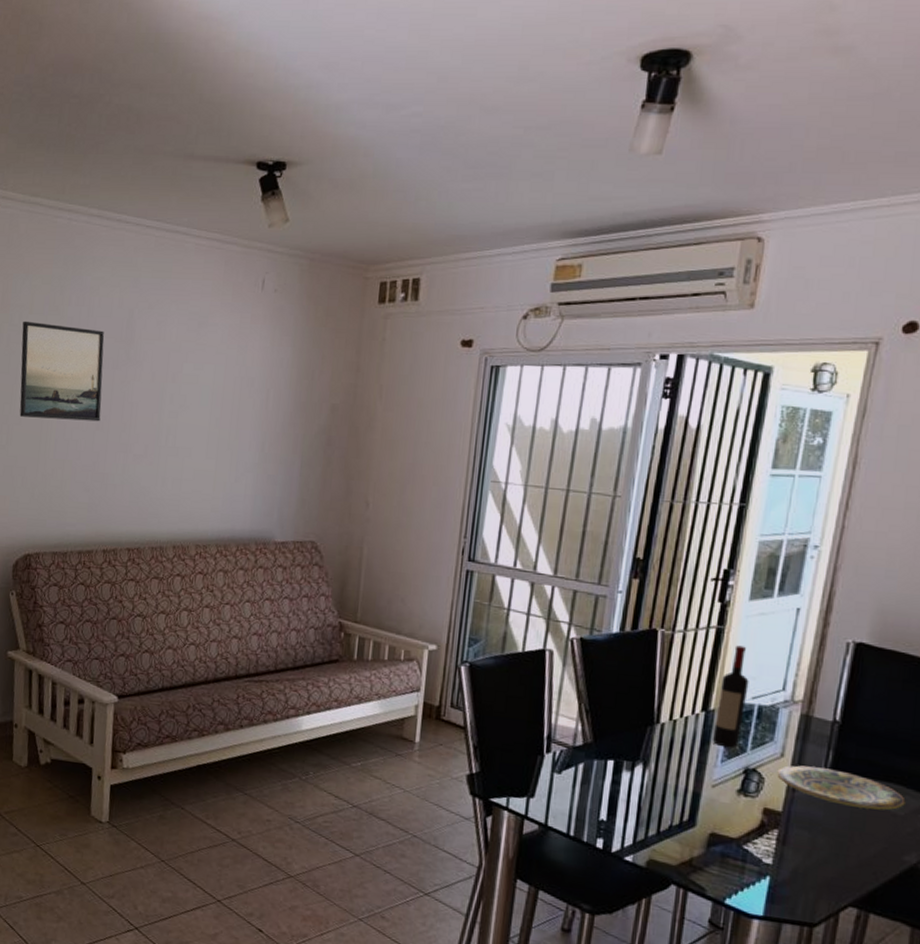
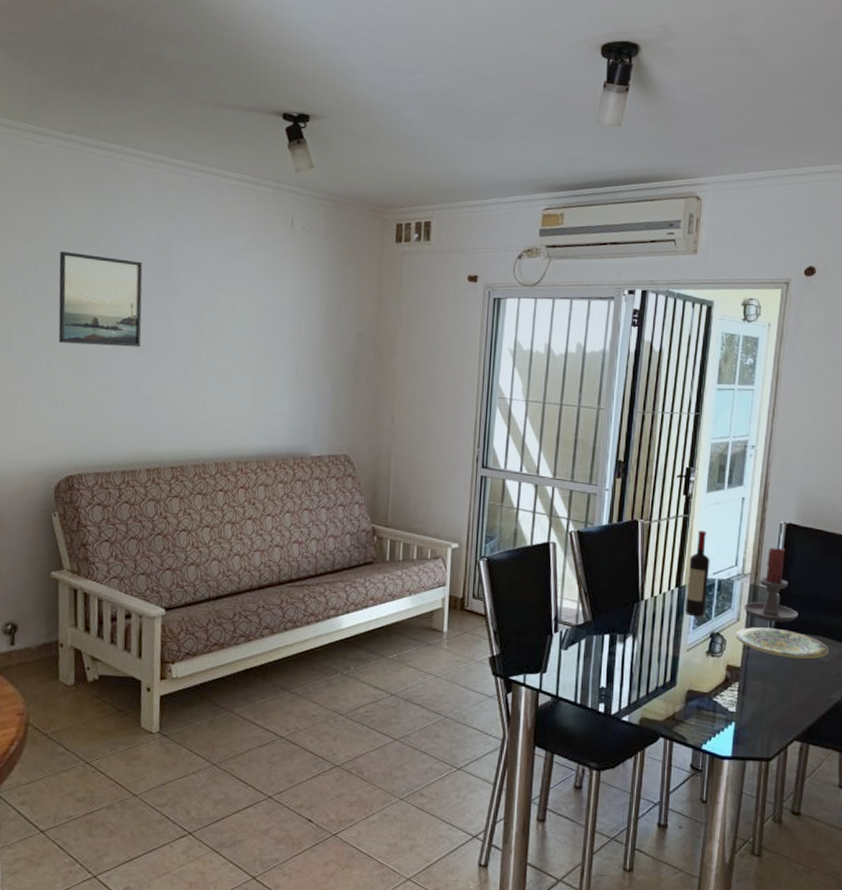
candle holder: none [791,671,865,764] -> present [744,548,798,623]

